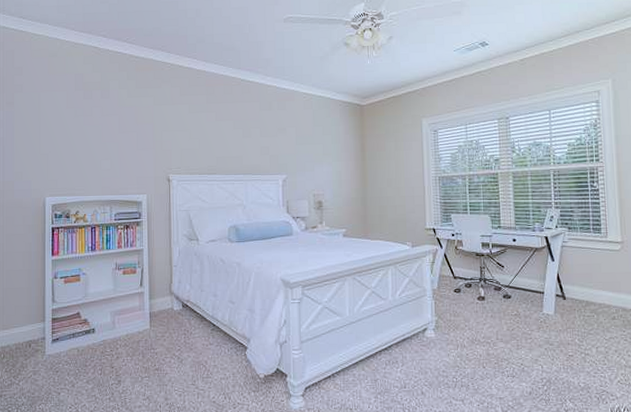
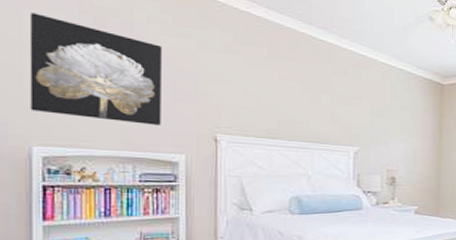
wall art: none [44,95,130,172] -> present [29,13,163,125]

